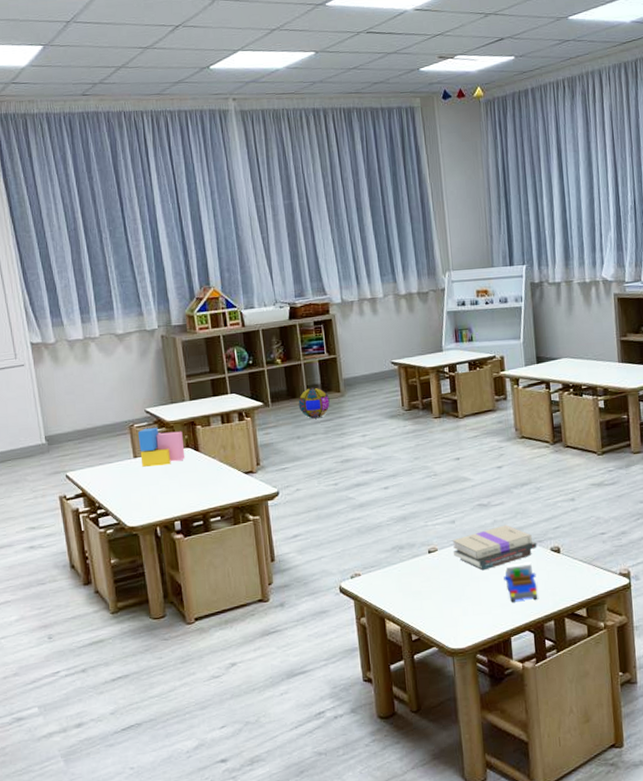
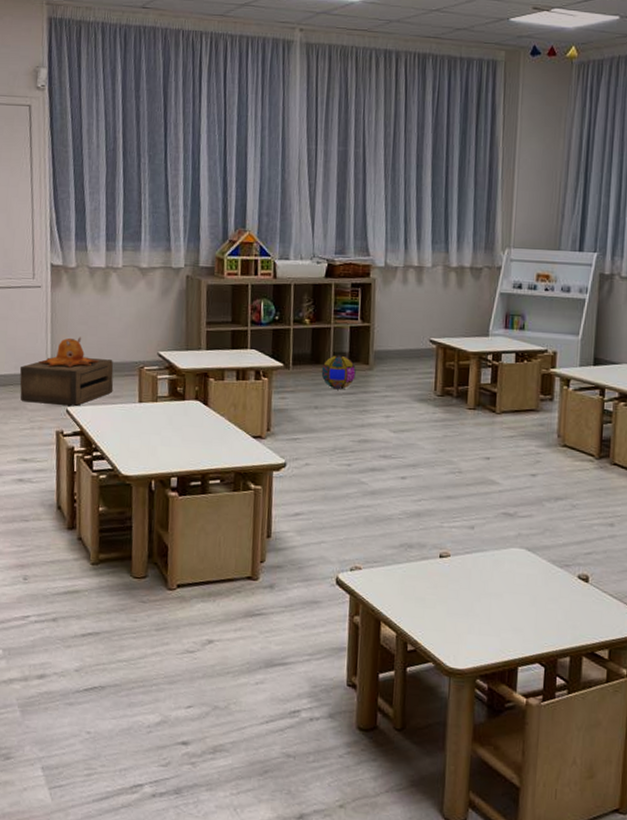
toy box: none [15,406,108,475] -> present [19,337,114,406]
toy blocks: present [137,427,186,467] -> none [145,372,194,416]
books: present [452,524,537,571] -> none [466,540,564,588]
toy truck: present [503,564,538,603] -> none [519,587,557,630]

